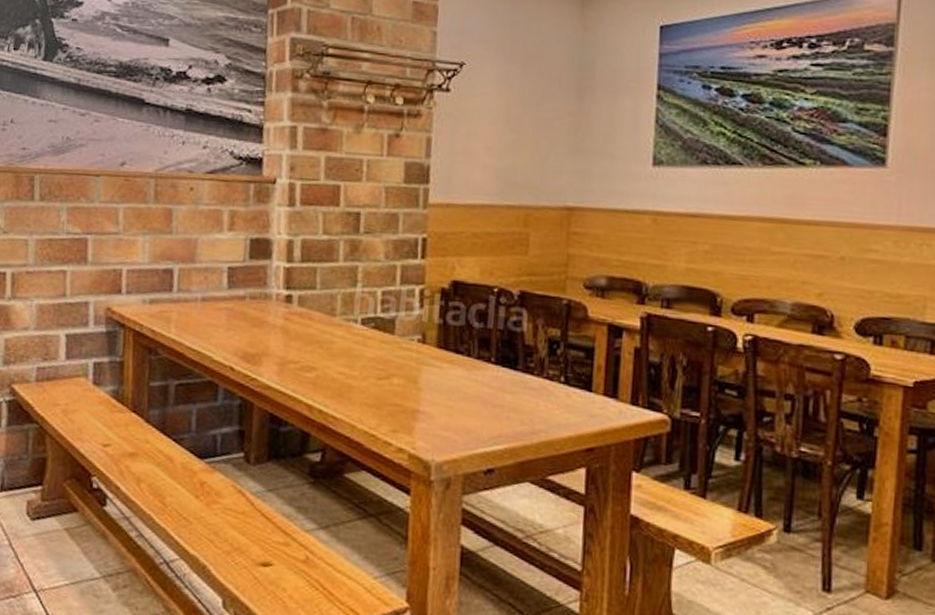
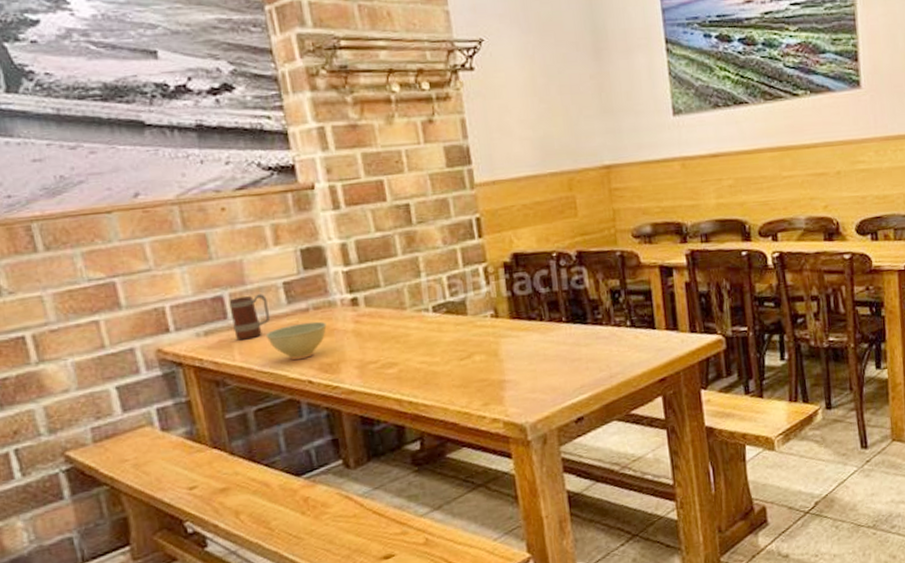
beer mug: none [175,273,211,315] -> present [229,294,271,340]
bowl: none [201,309,258,345] -> present [265,321,327,361]

